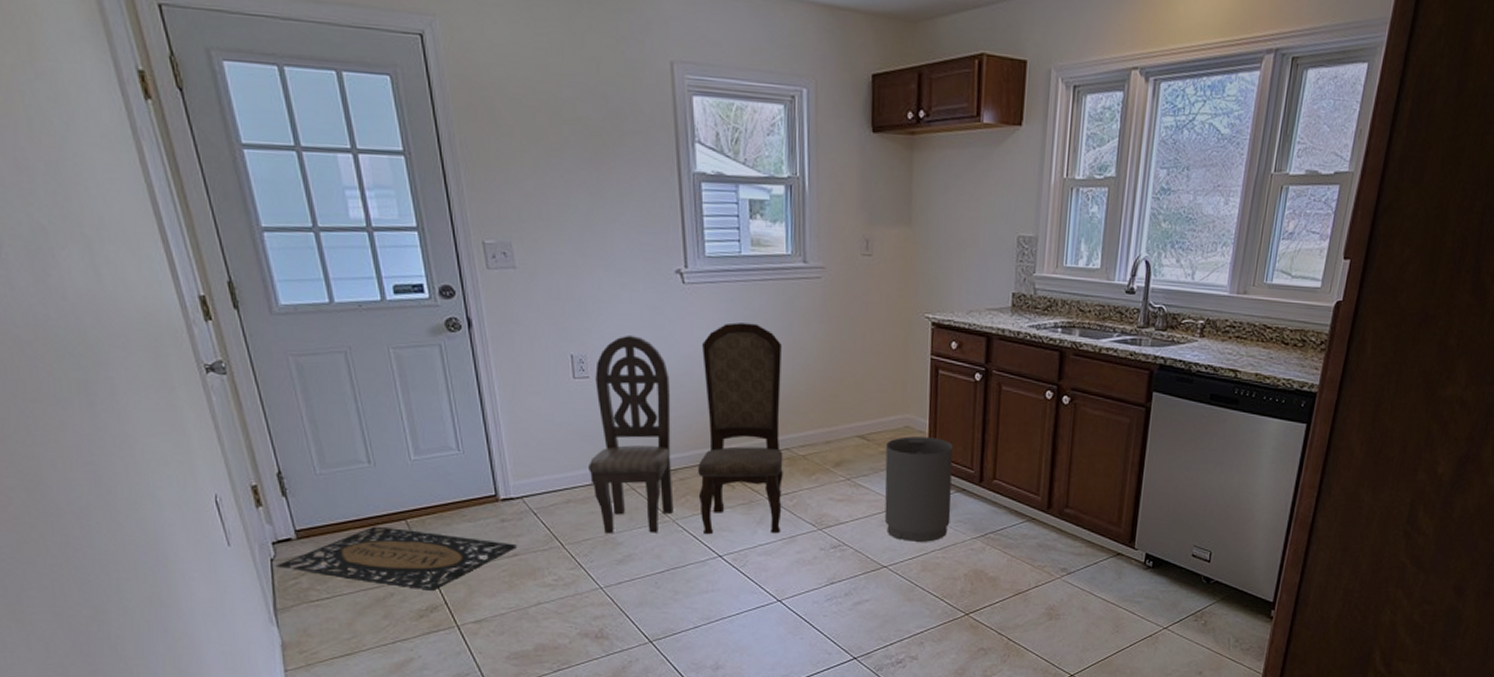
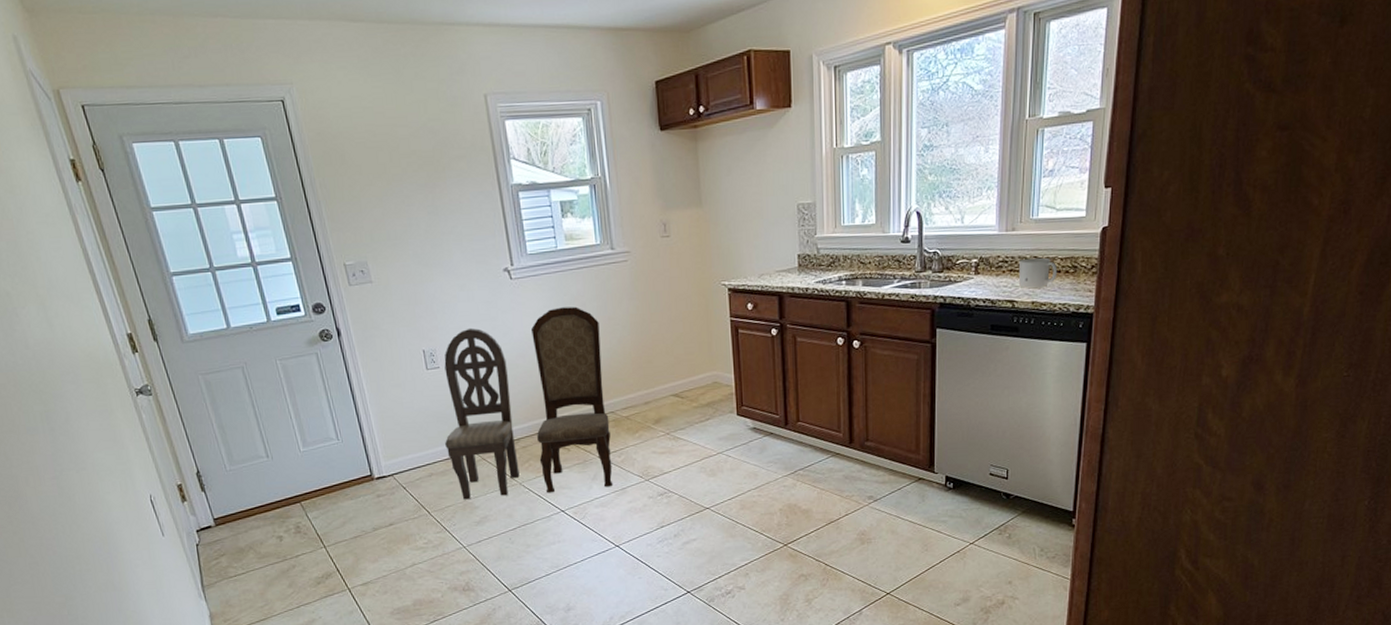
doormat: present [276,526,518,591] -> none [200,509,393,561]
trash can: present [884,436,953,542] -> none [698,389,762,484]
mug: none [1244,325,1286,360] -> present [1018,257,1058,289]

